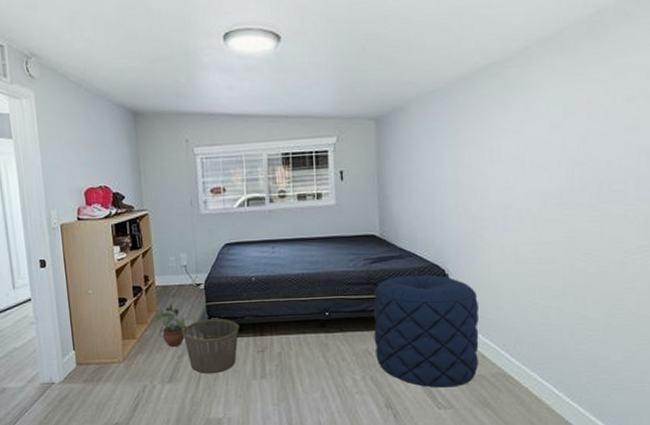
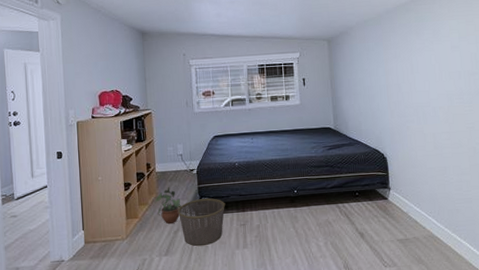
pouf: present [373,274,479,388] -> none [331,158,413,250]

